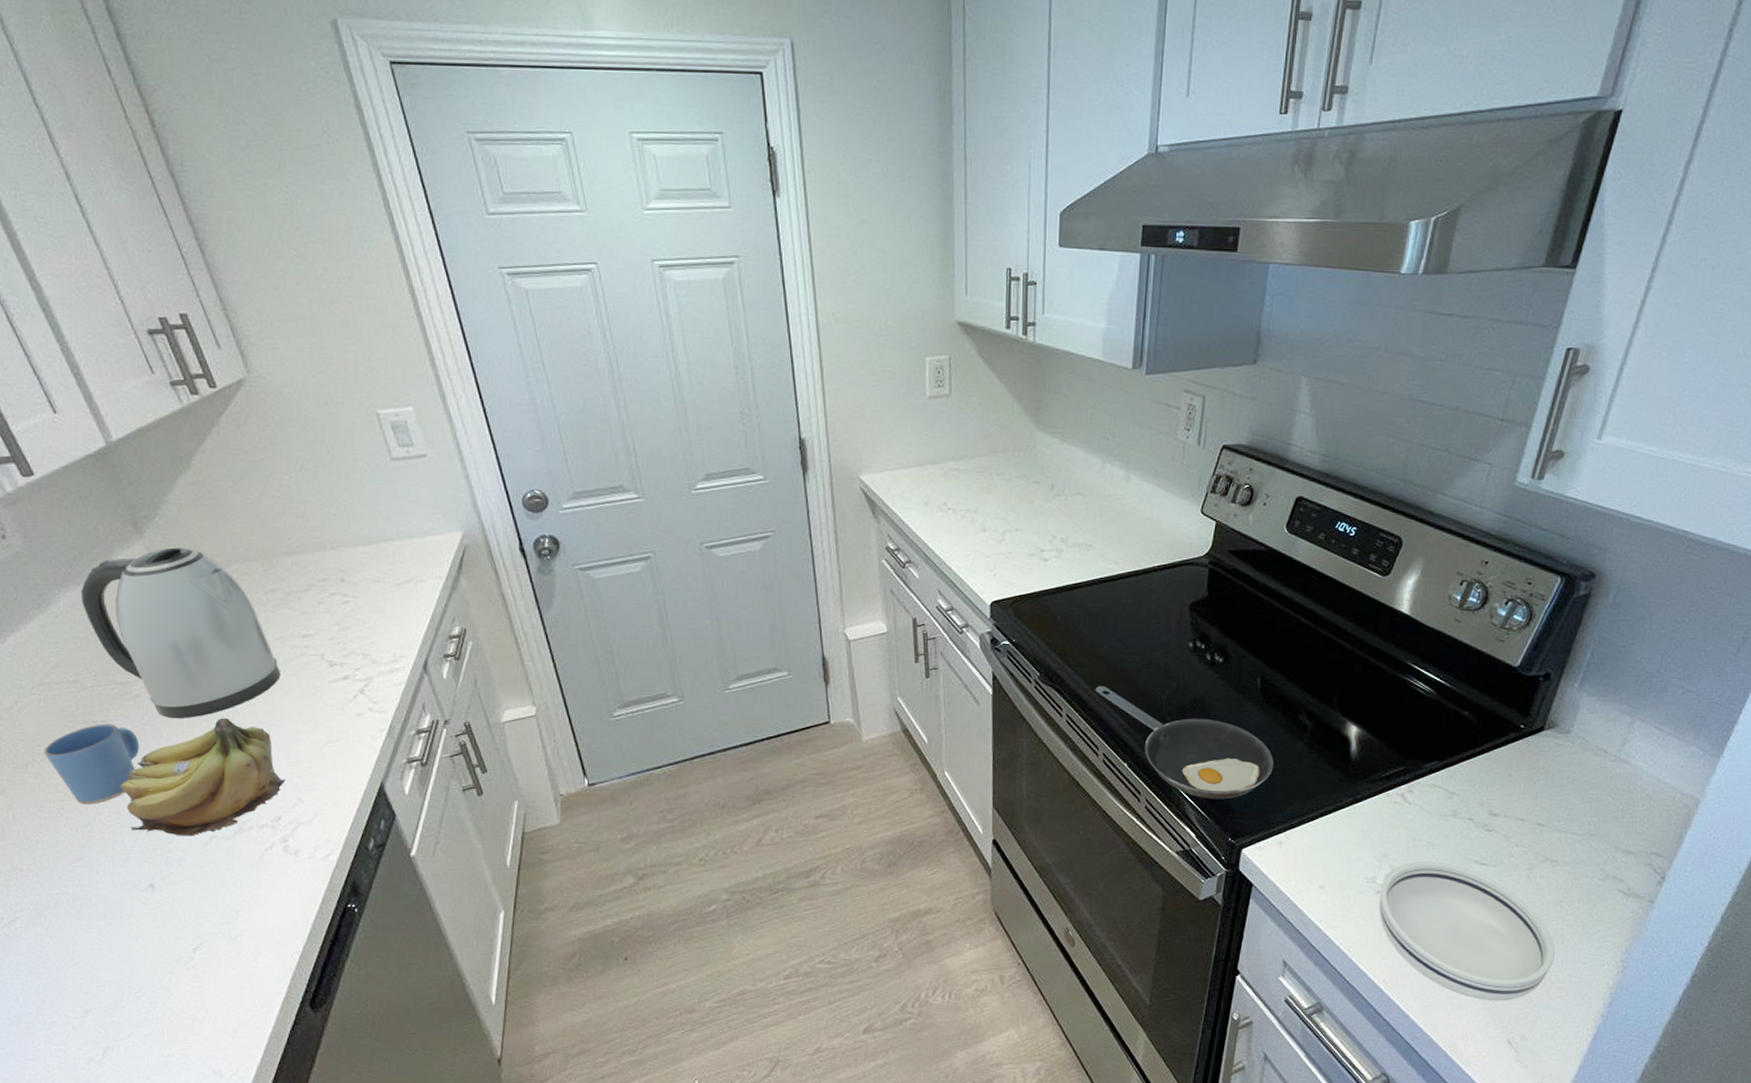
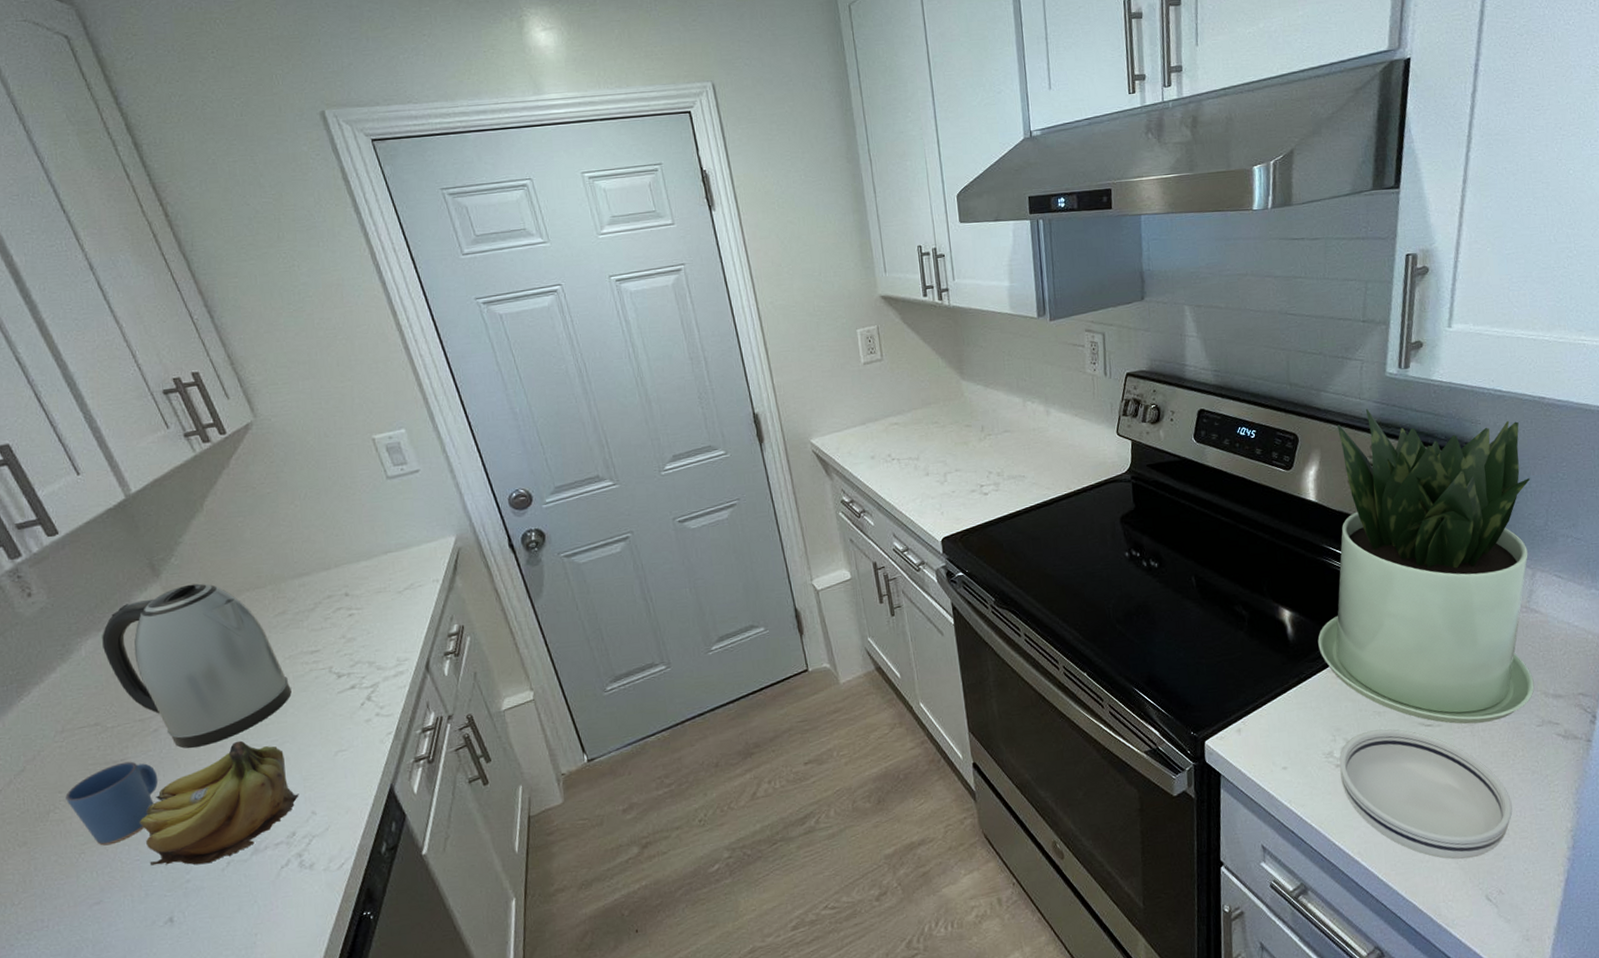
frying pan: present [1095,685,1273,800] -> none [1047,602,1220,697]
planter: none [1381,518,1653,869] -> present [1317,408,1535,724]

